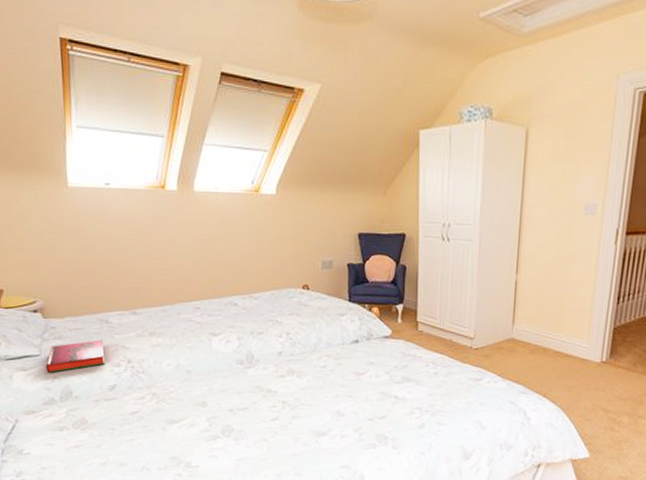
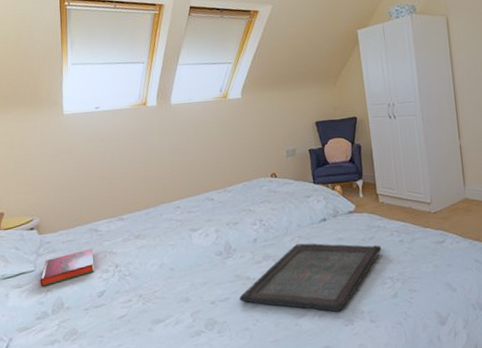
serving tray: none [259,363,414,434] -> present [239,243,382,312]

